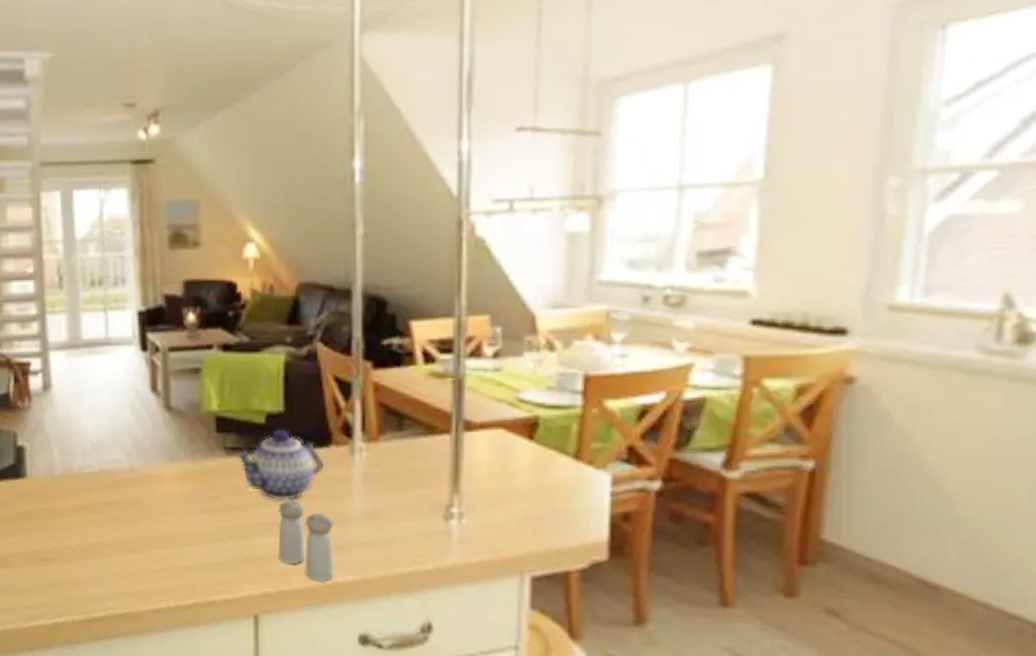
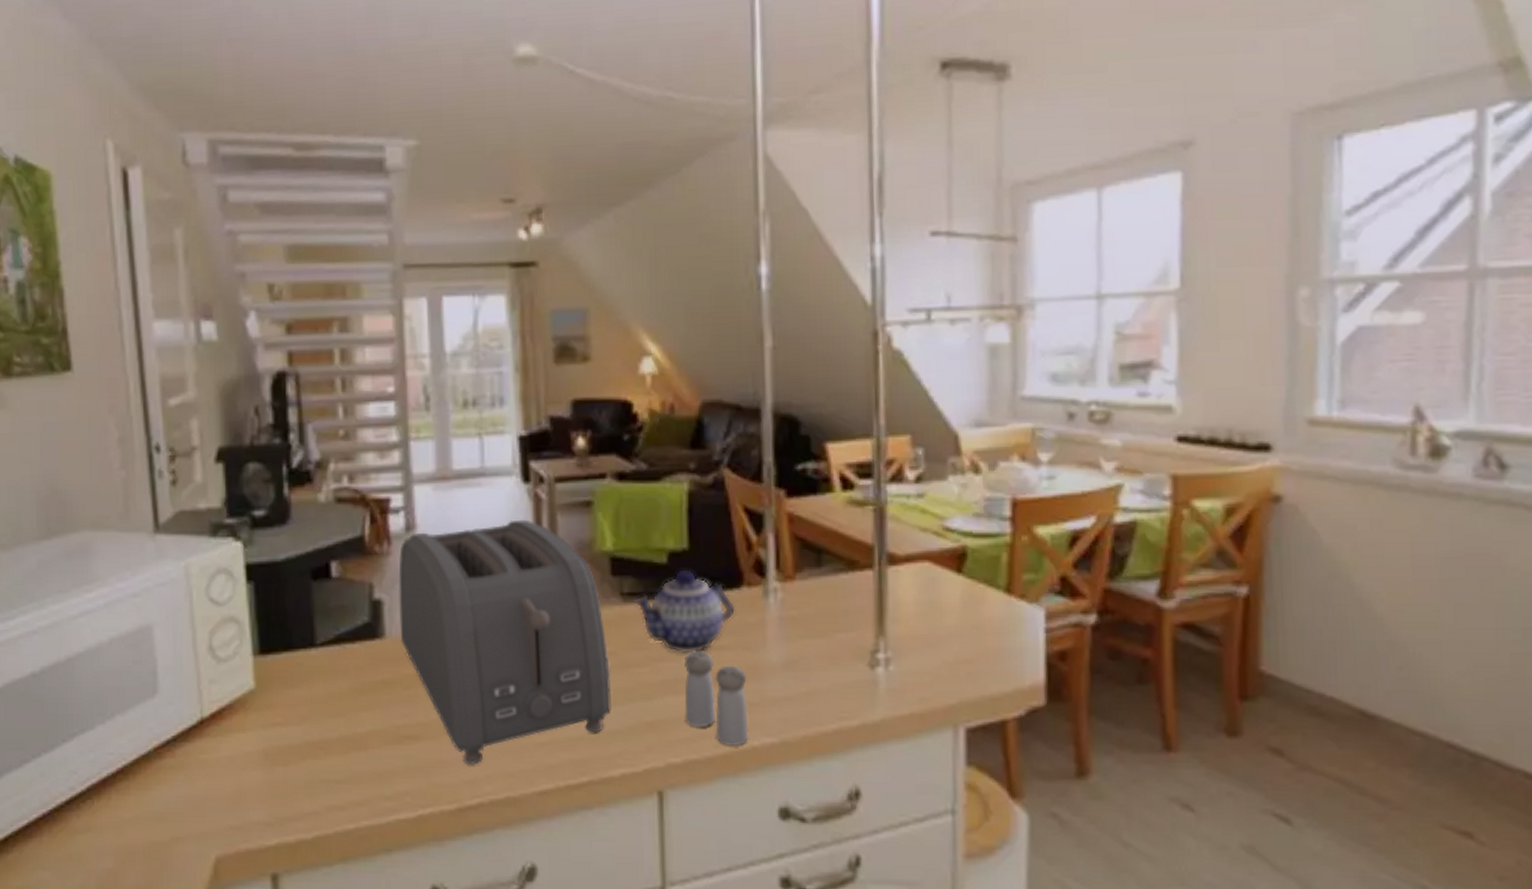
toaster: none [37,382,215,586] -> present [399,519,611,766]

